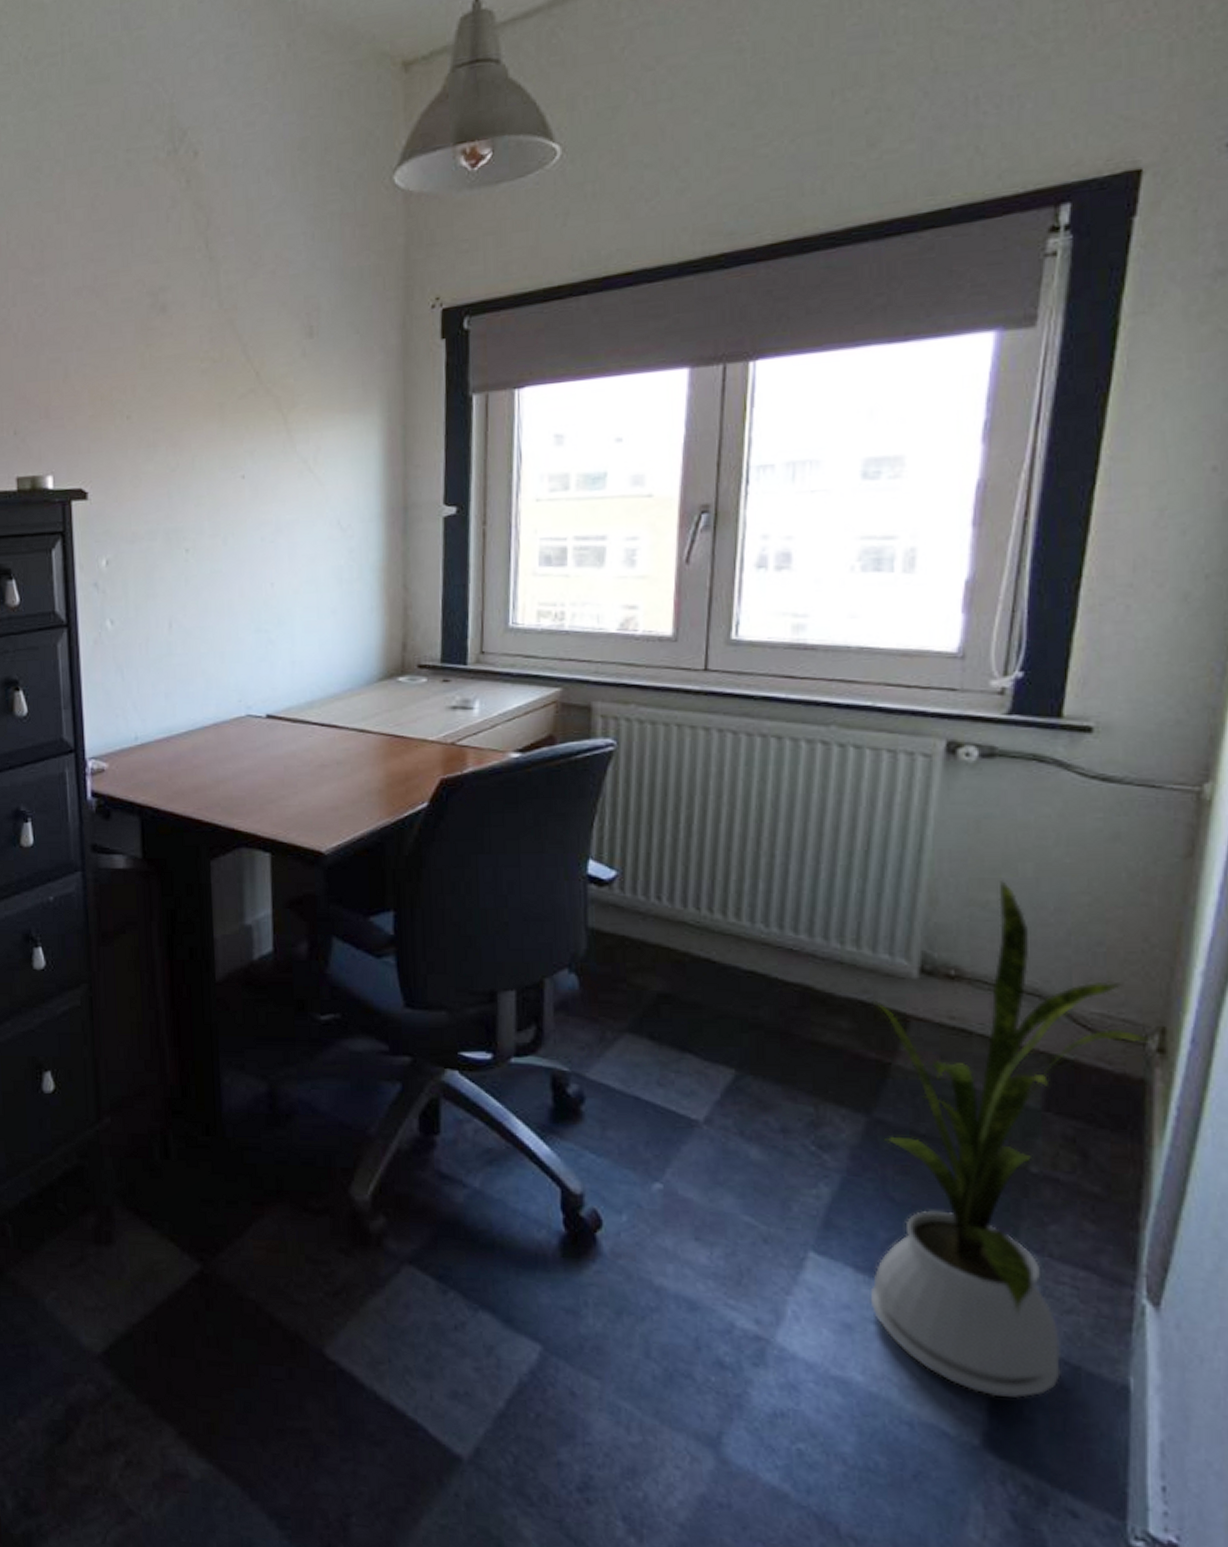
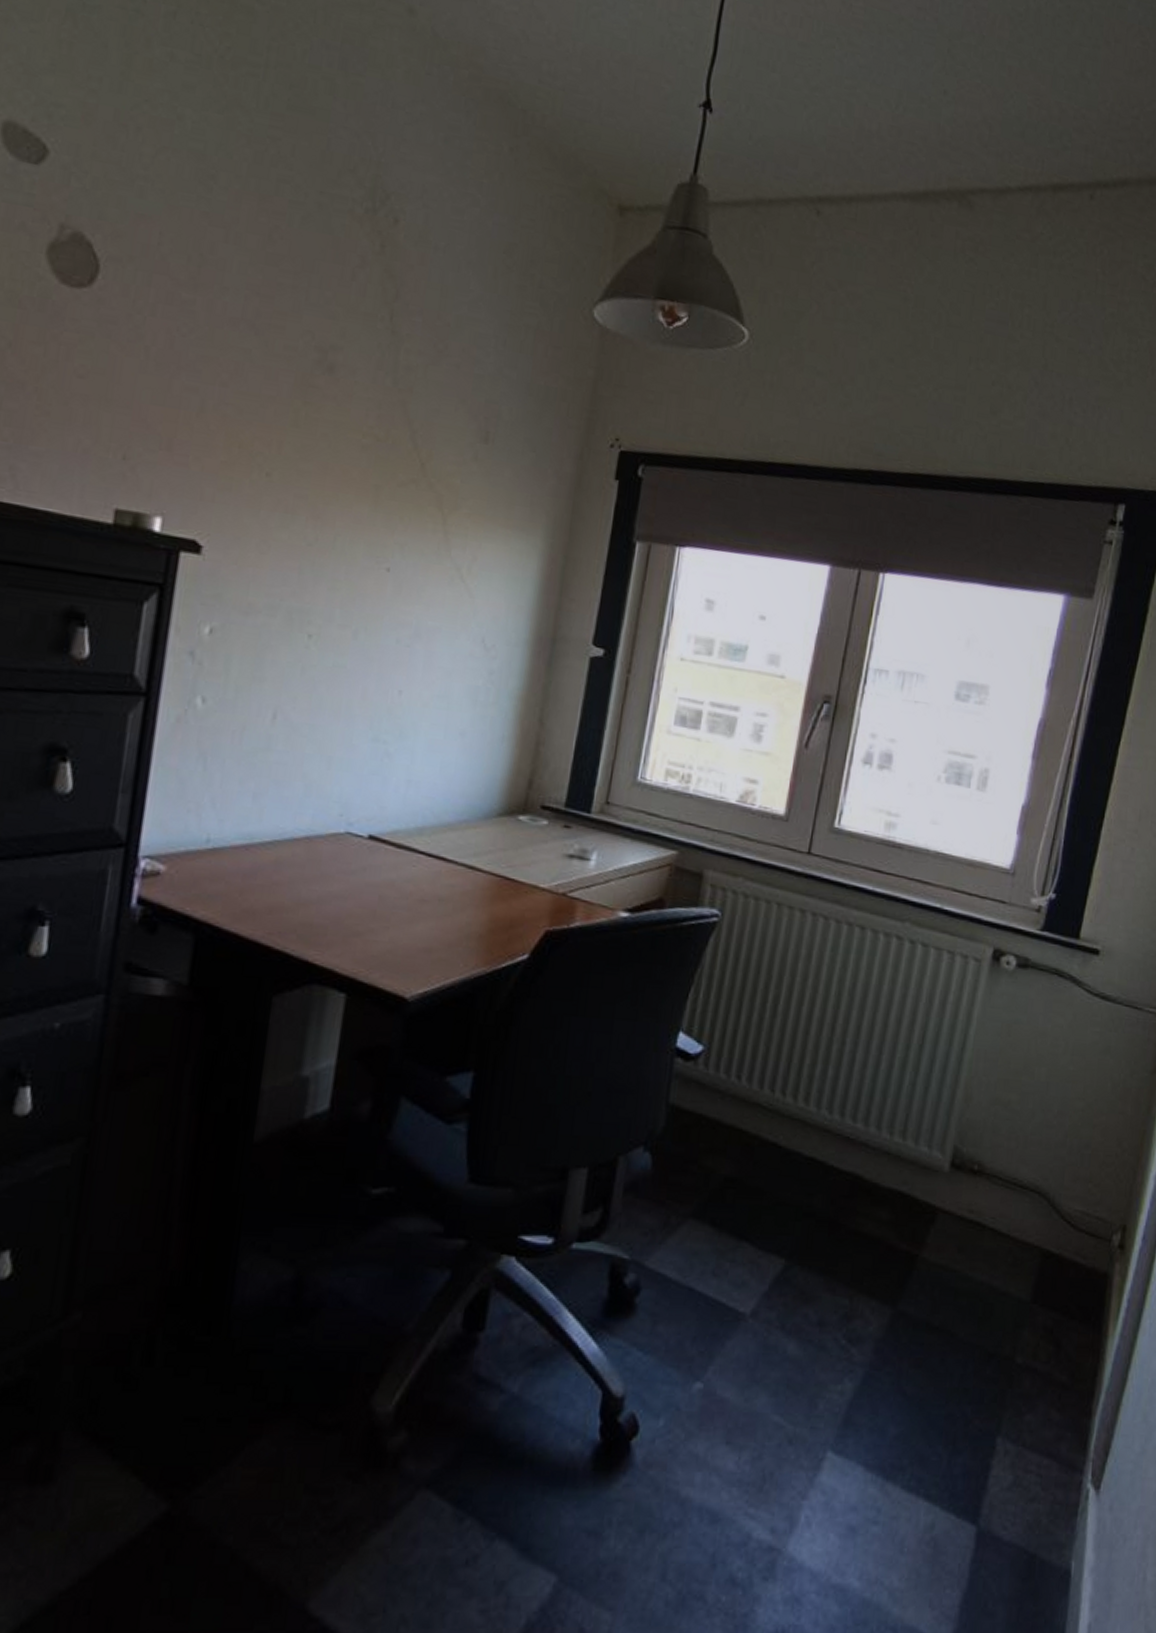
house plant: present [866,879,1165,1399] -> none [874,1081,1124,1593]

